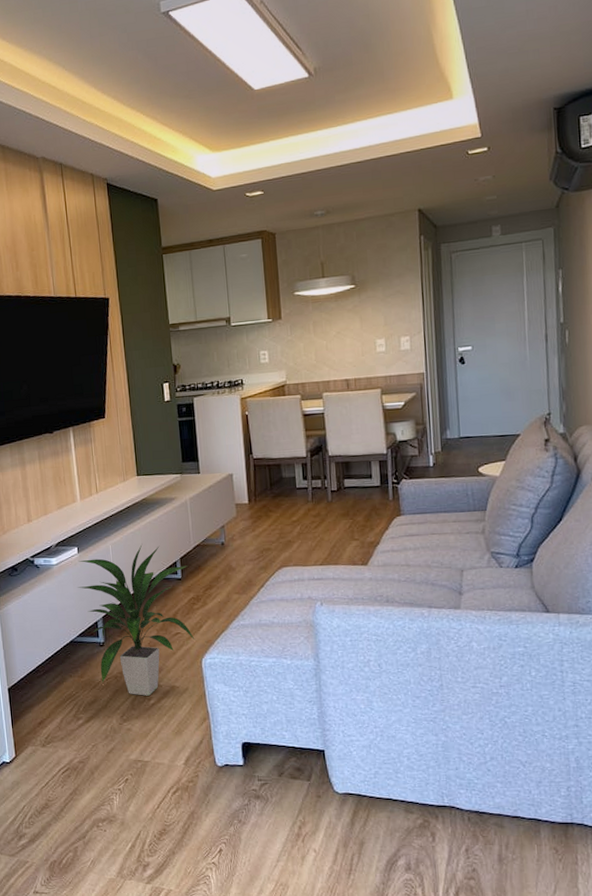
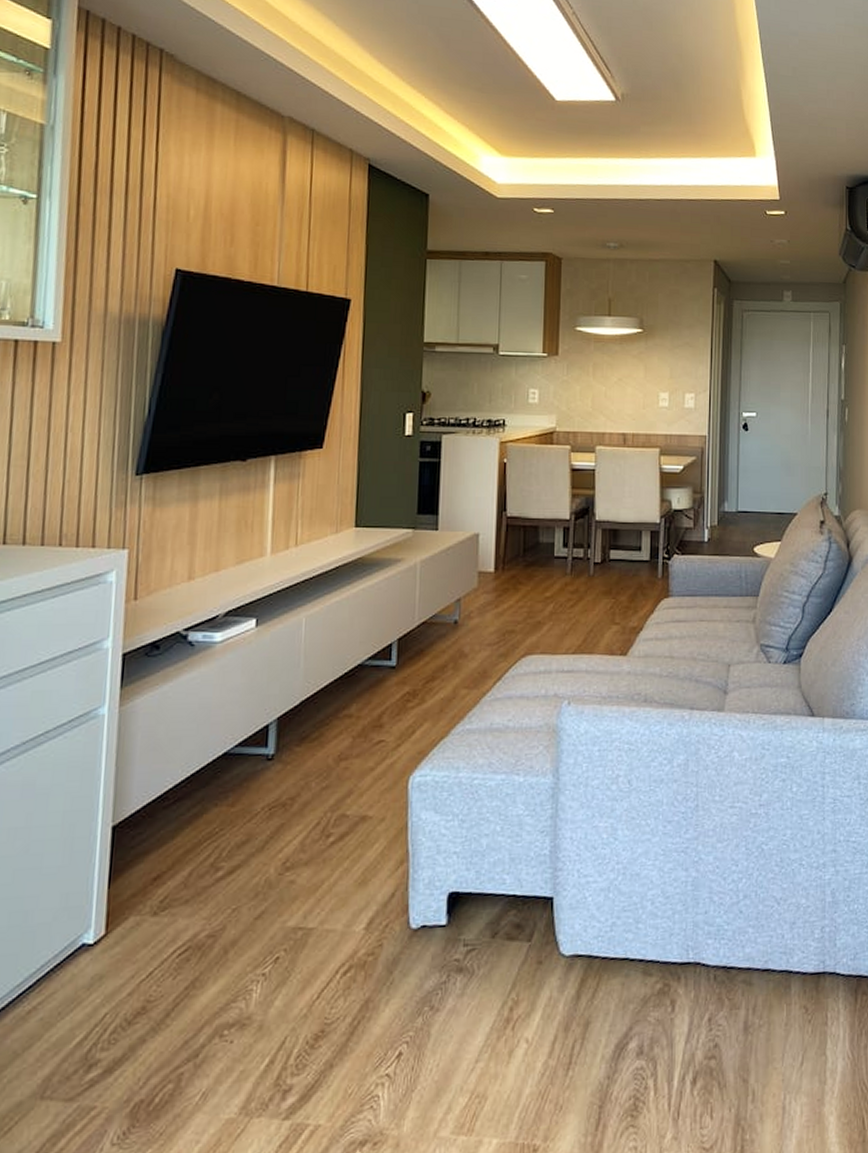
indoor plant: present [78,543,195,696] -> none [247,617,406,831]

